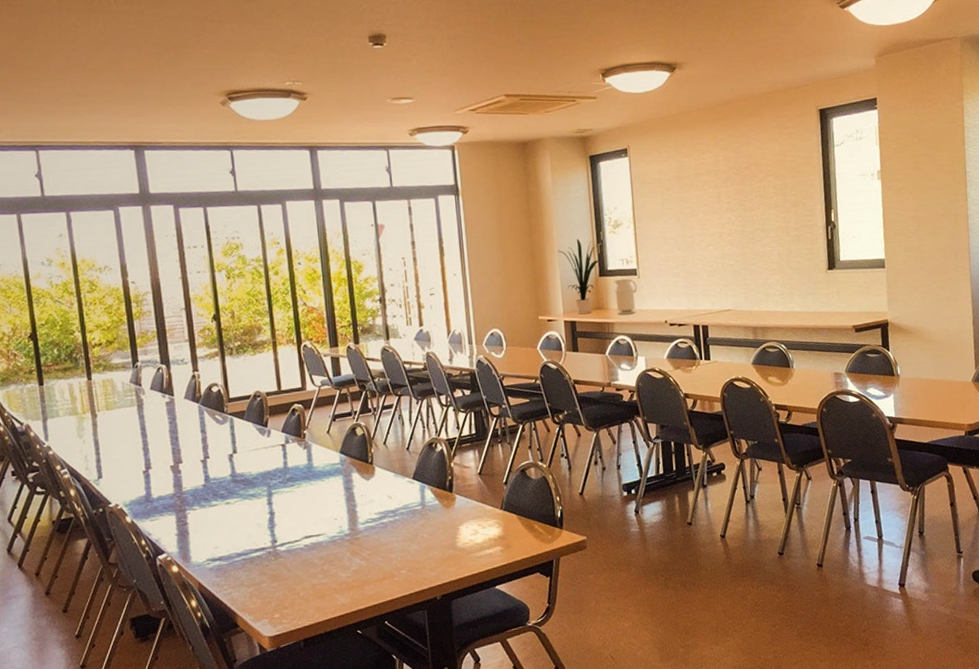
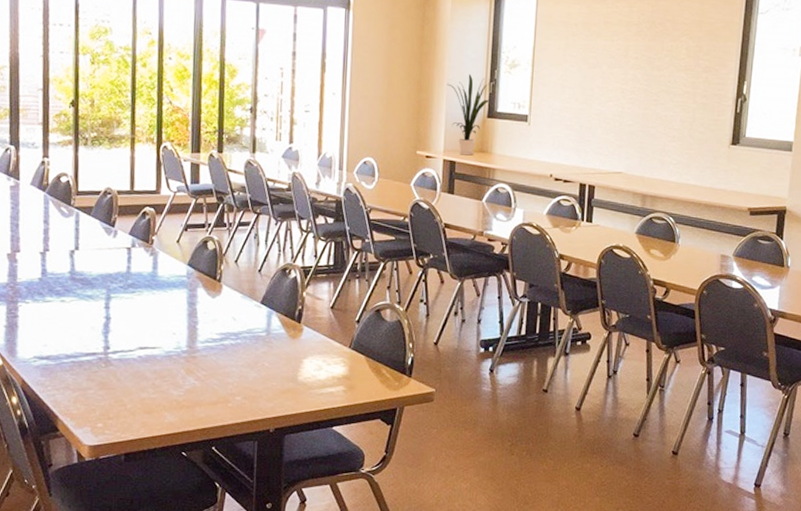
water jug: present [614,278,638,315] -> none [501,123,526,162]

